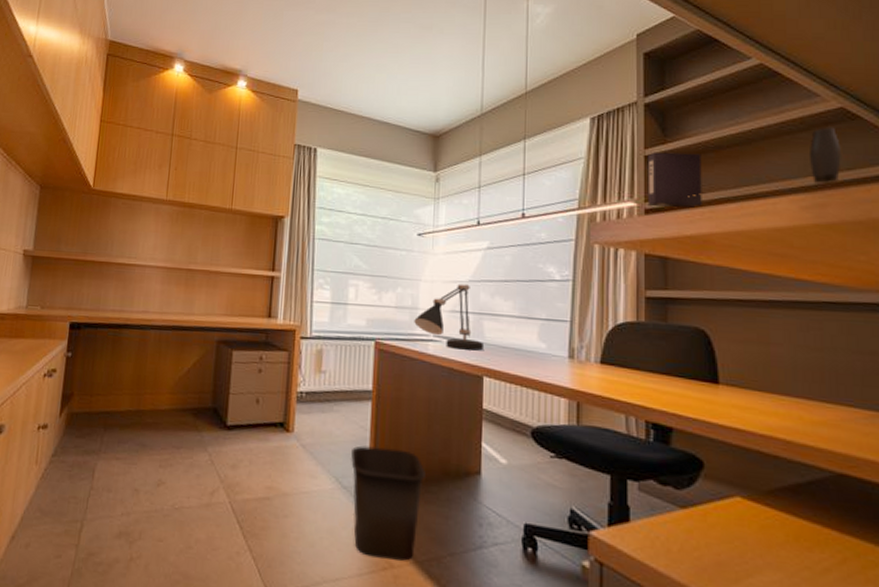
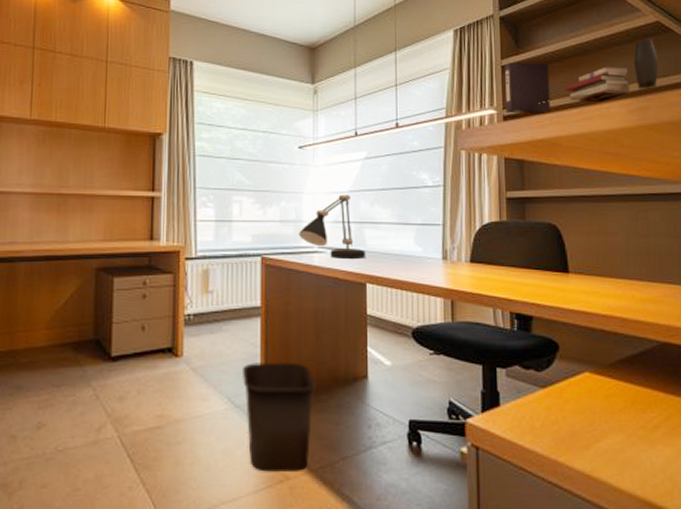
books: none [719,158,805,197] -> present [564,66,631,103]

